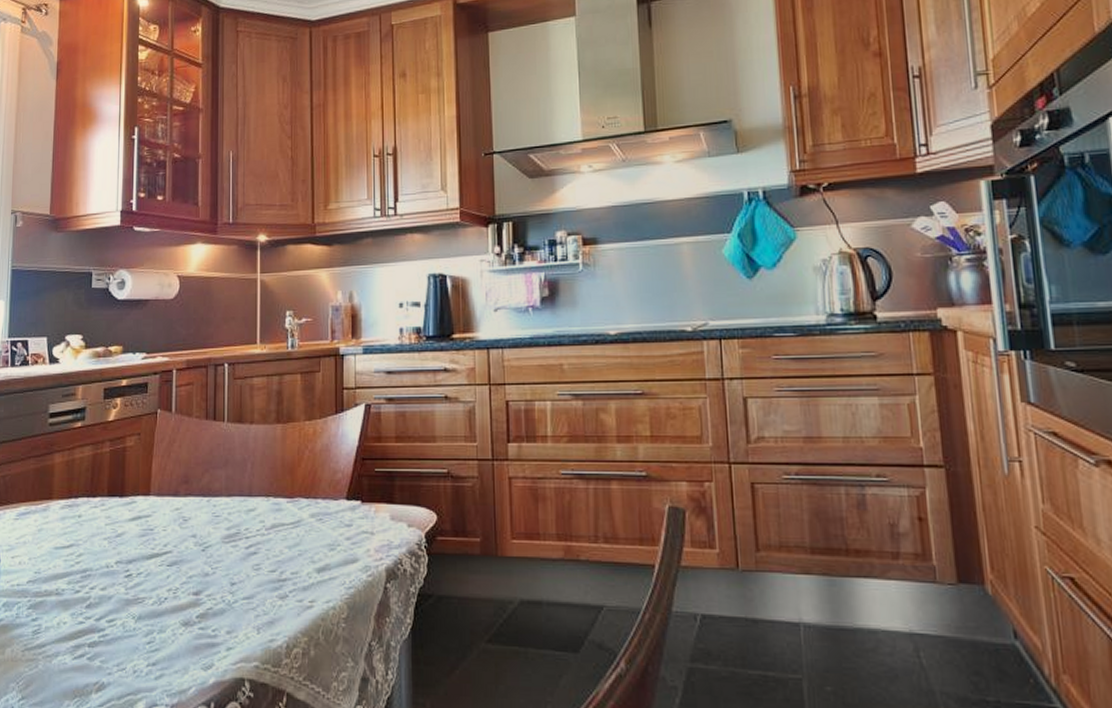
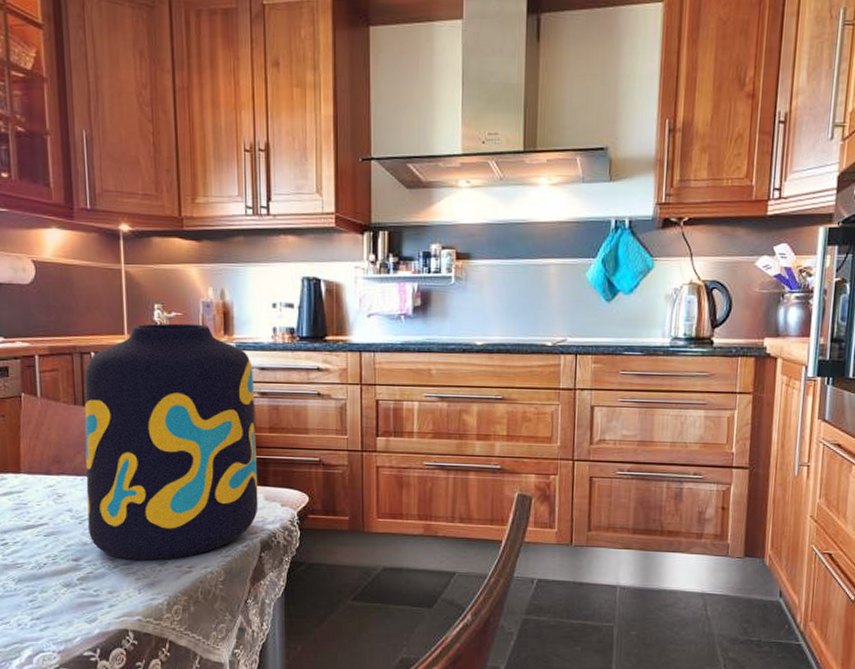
vase: none [211,329,384,594] -> present [84,323,259,561]

